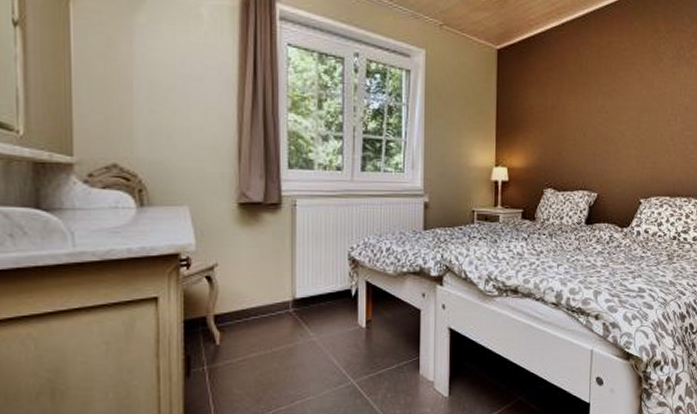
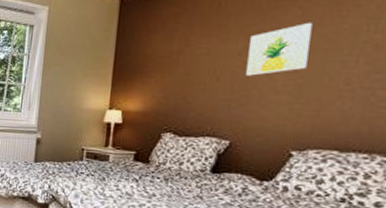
wall art: none [605,85,647,132] -> present [246,22,312,76]

